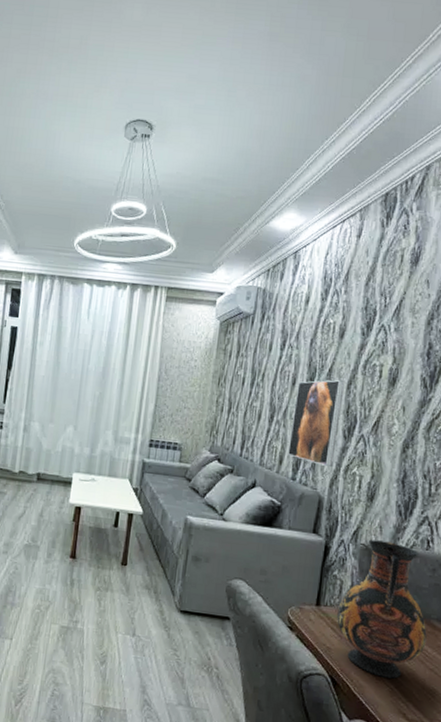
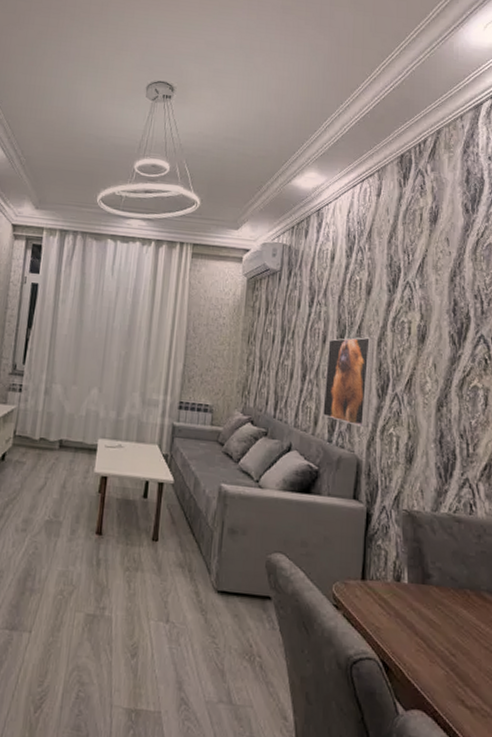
vase: present [337,540,427,679] -> none [384,505,478,660]

